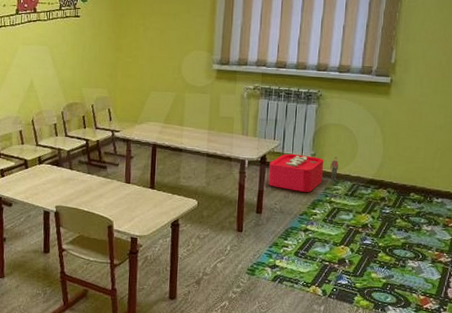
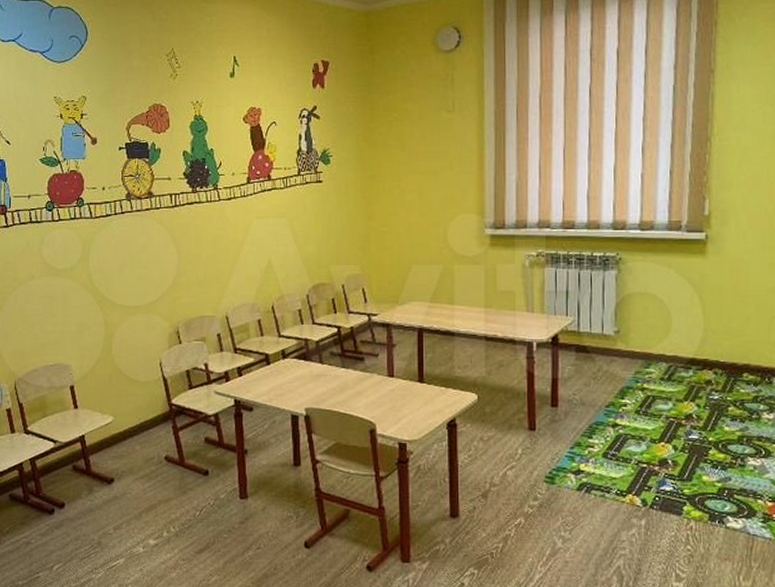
storage bin: present [268,153,339,192] -> none [563,331,649,378]

